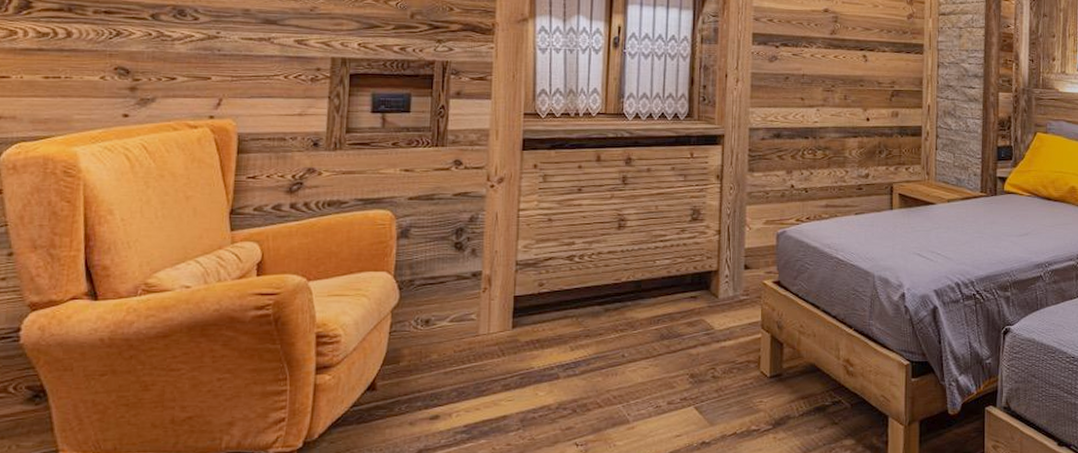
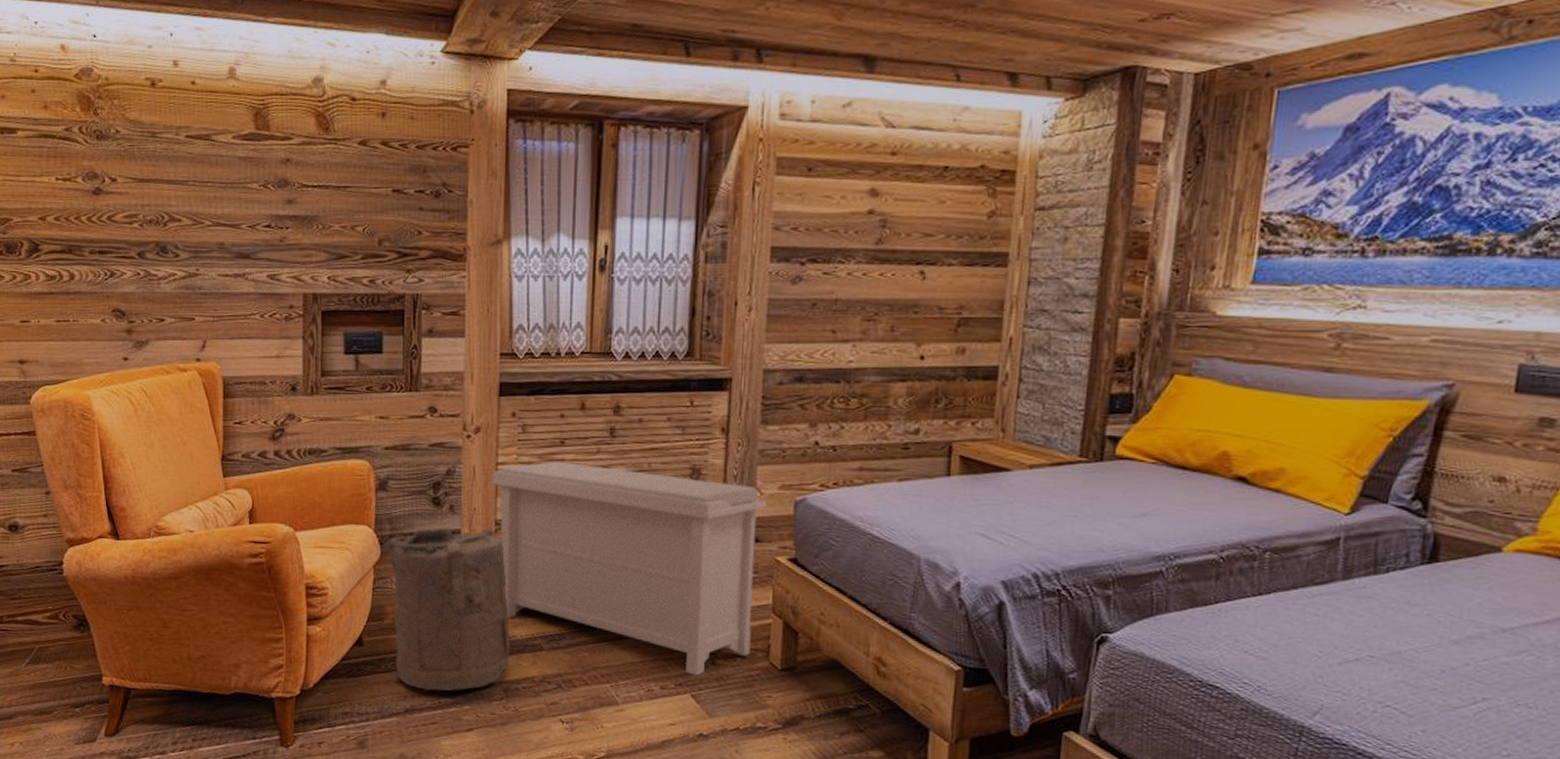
laundry hamper: none [405,269,528,428] -> present [385,528,510,692]
bench: none [514,206,754,389] -> present [492,461,766,676]

